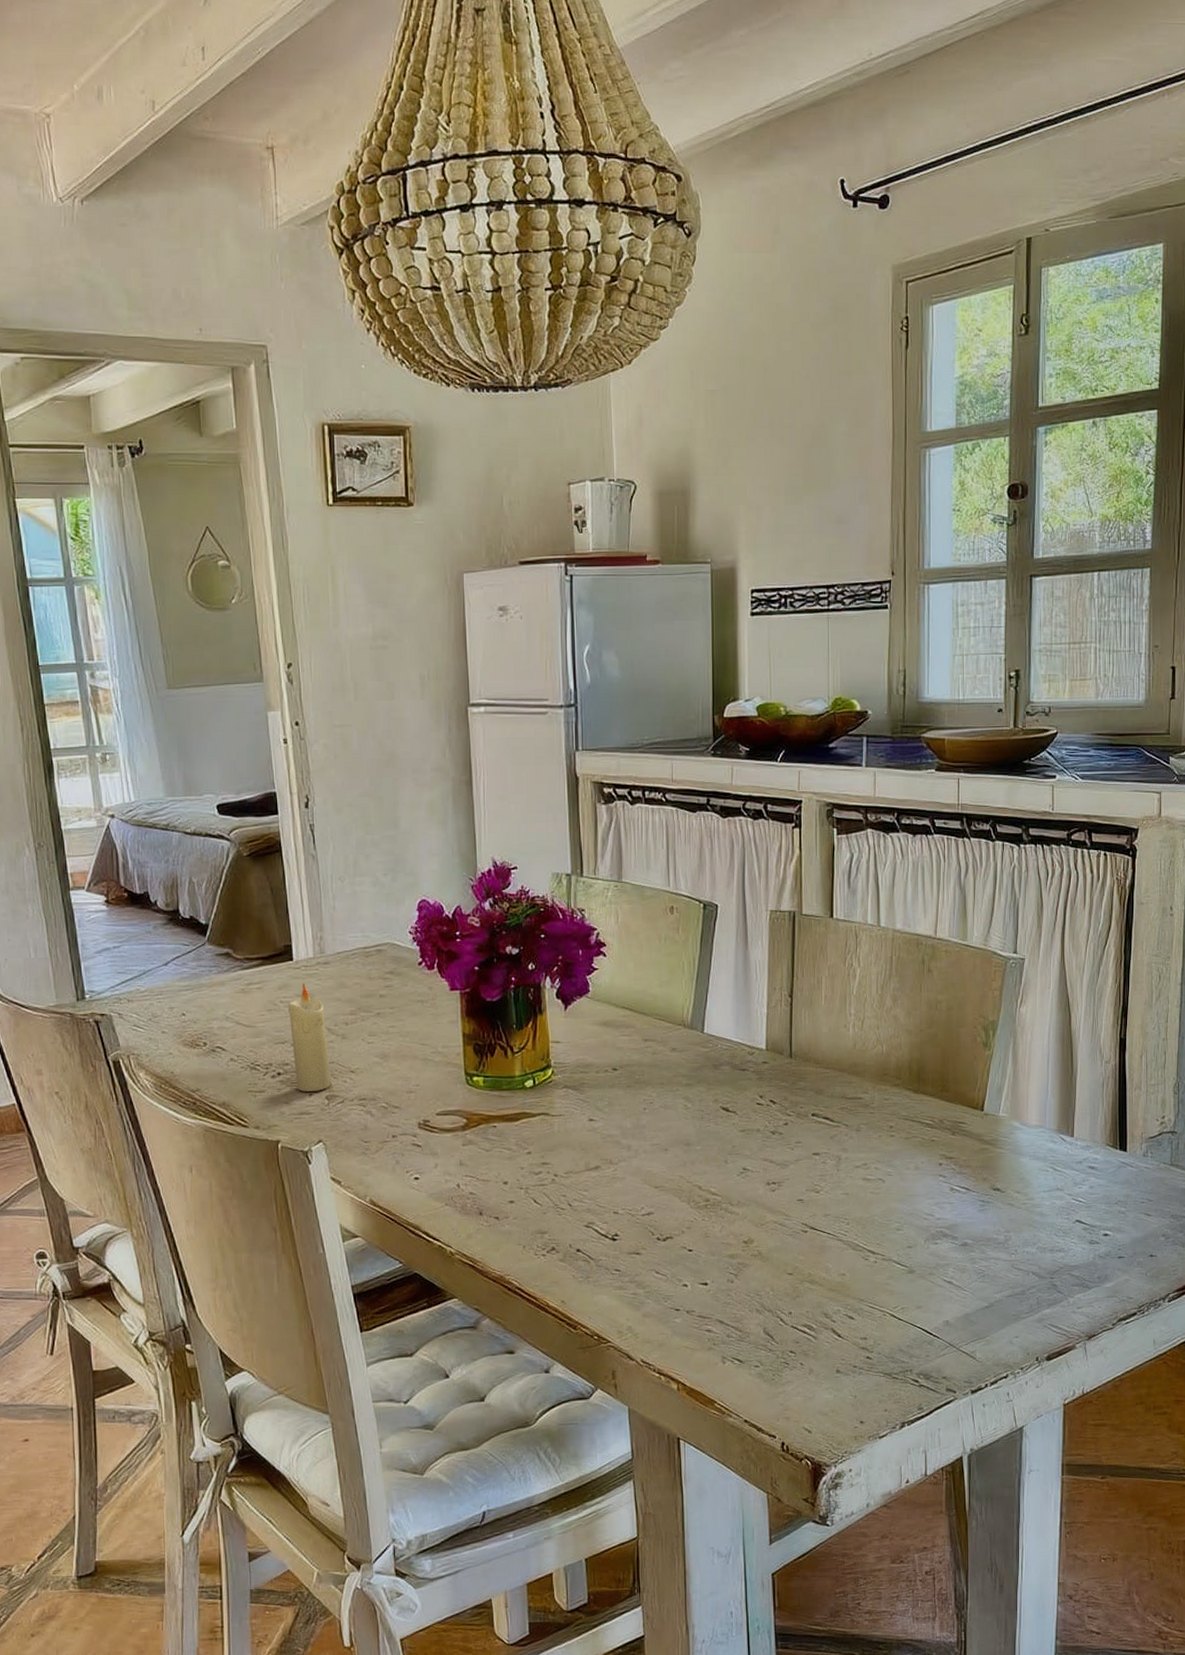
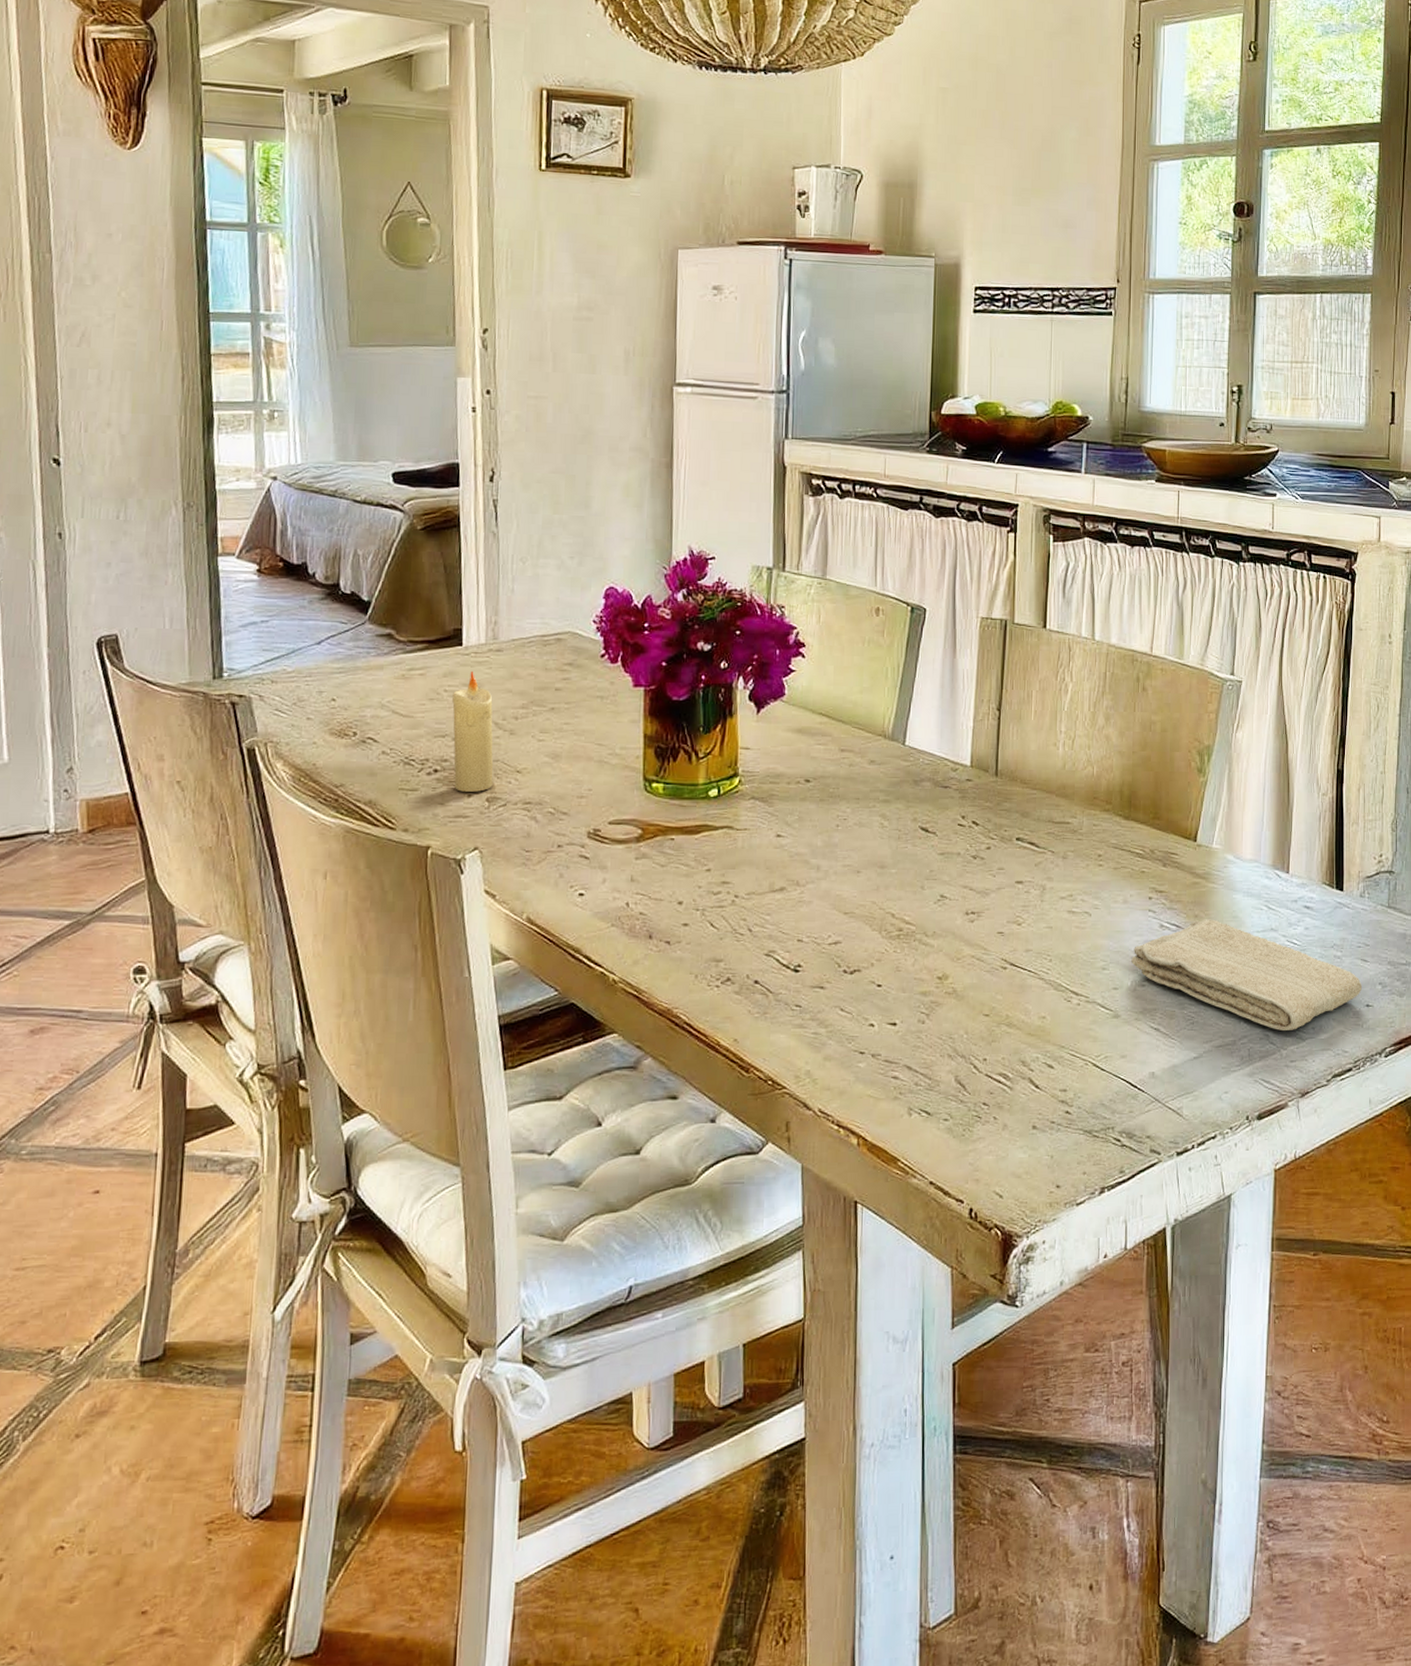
washcloth: none [924,1181,1145,1280] -> present [1131,919,1362,1030]

